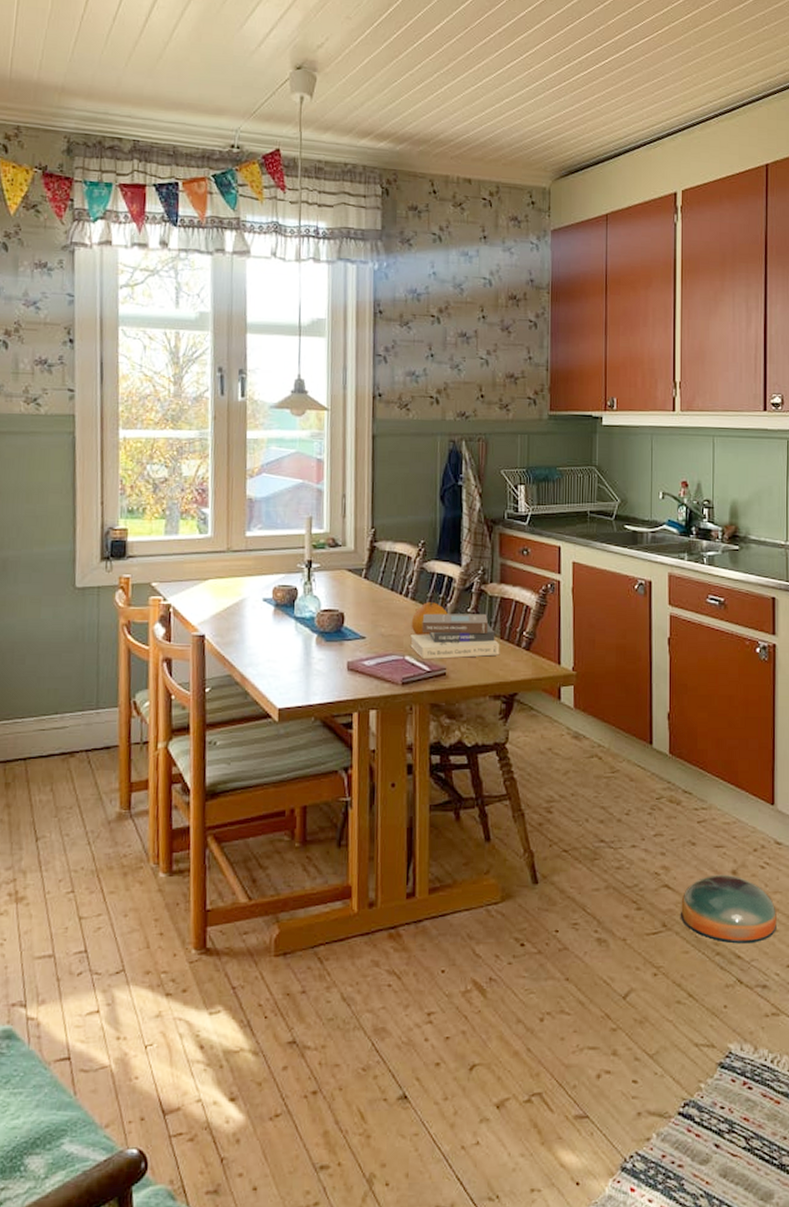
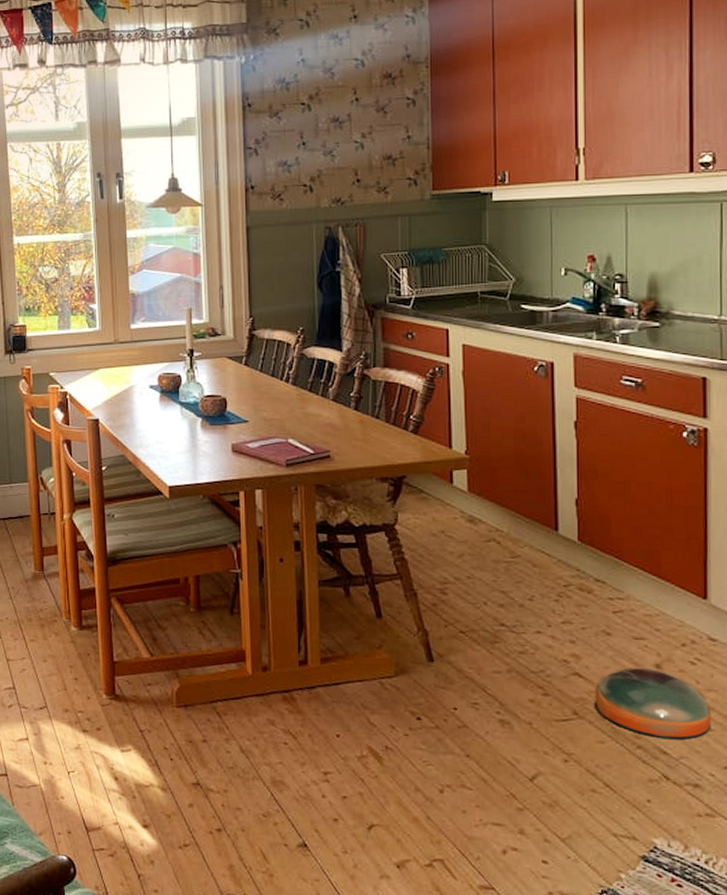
books: present [410,613,500,660] -> none [293,398,386,443]
fruit: present [411,602,449,636] -> none [293,387,331,420]

